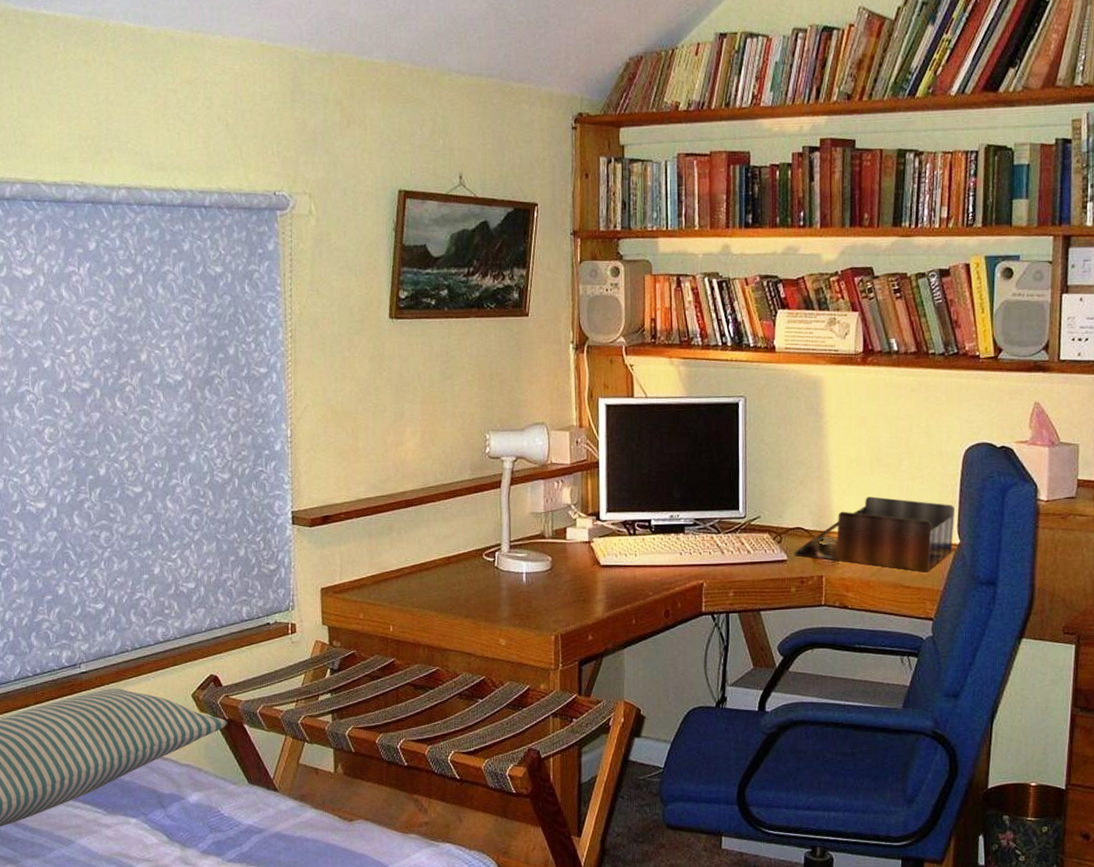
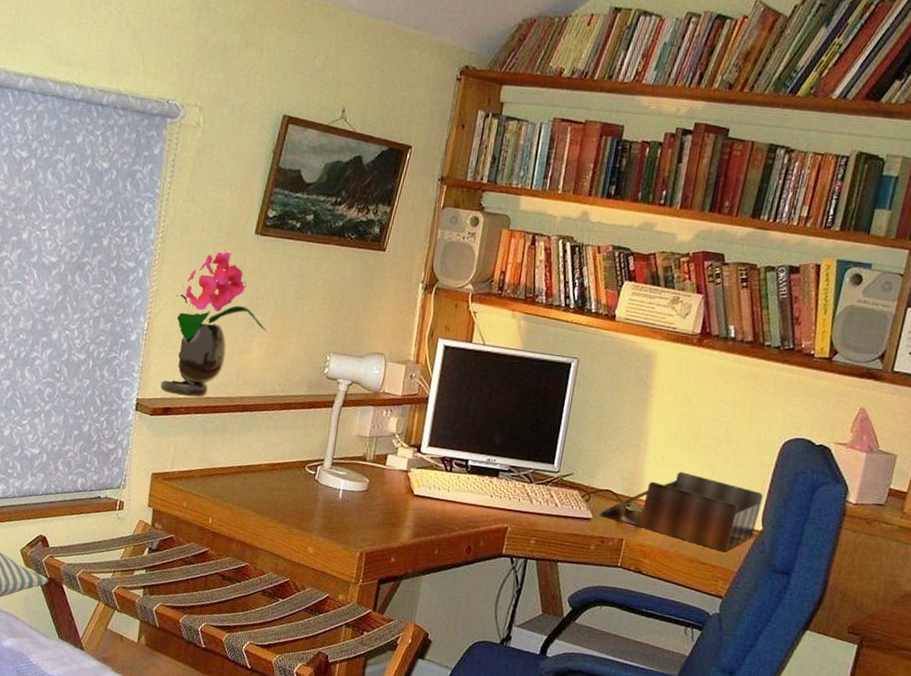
potted flower: none [314,340,419,501] -> present [159,250,267,398]

